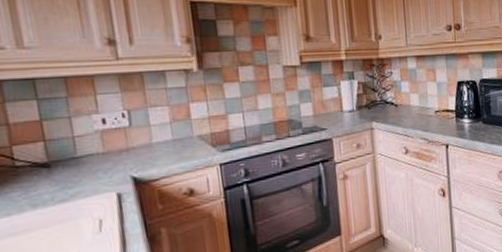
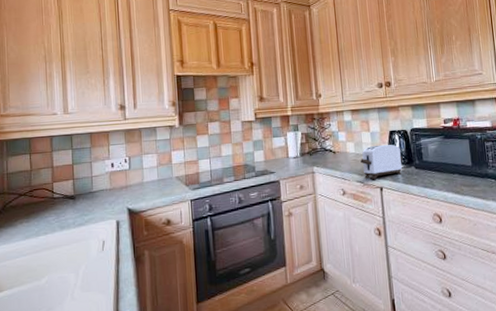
toaster: none [425,96,471,136] -> present [360,144,403,179]

